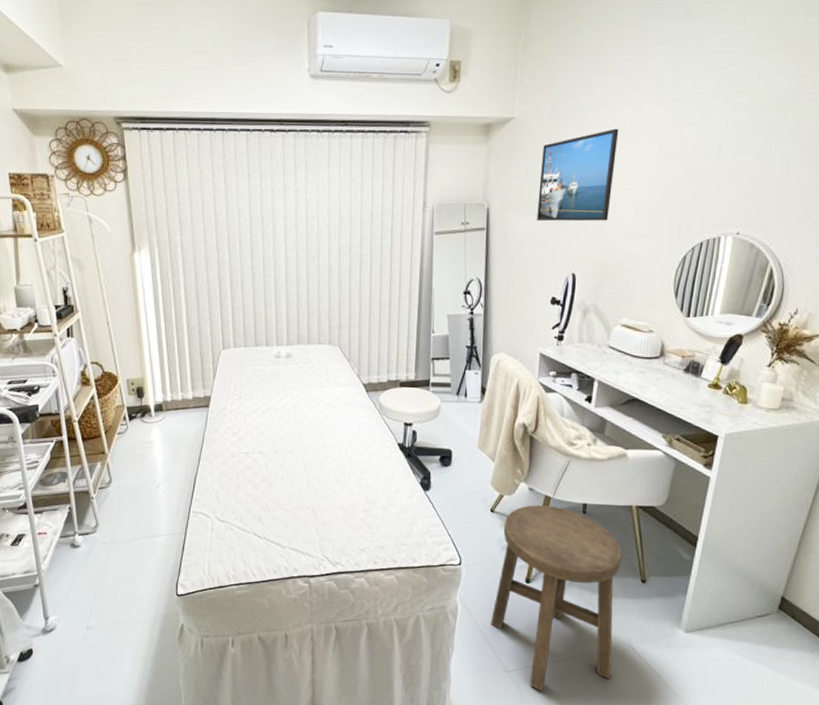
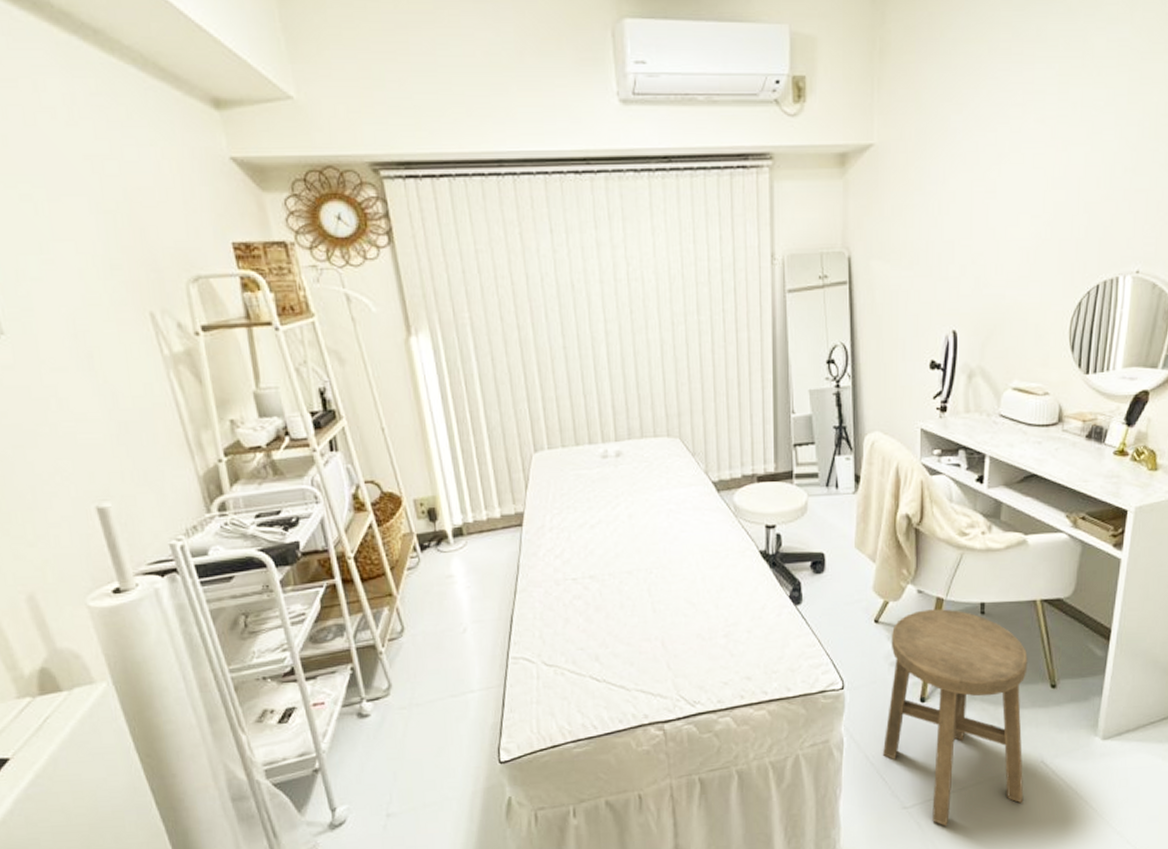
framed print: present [537,128,619,222] -> none [908,153,997,270]

